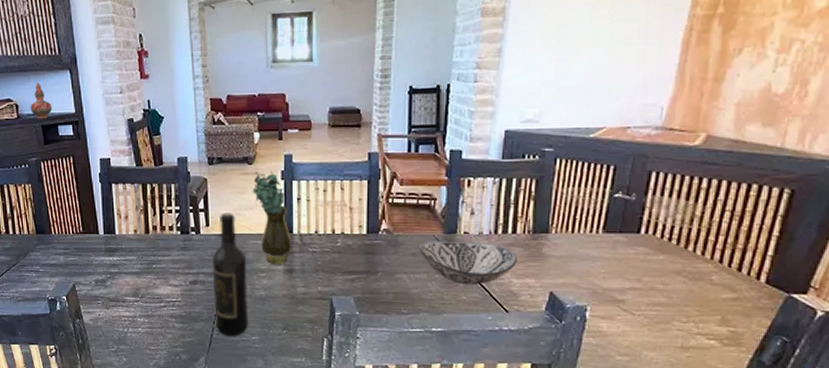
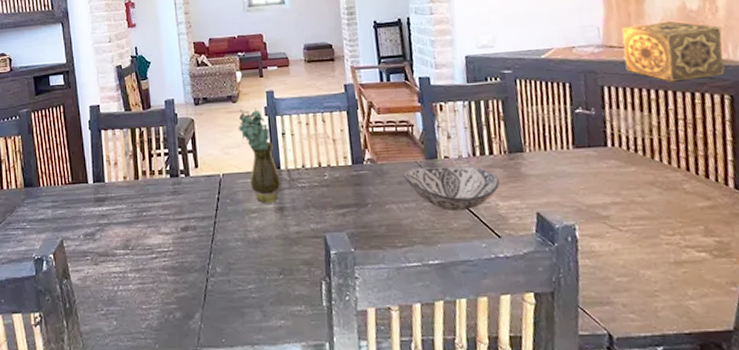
decorative vase: present [30,82,52,119] -> none [23,36,44,71]
wine bottle: present [212,213,250,337] -> none [202,152,245,287]
decorative box: none [682,104,805,171] -> present [622,20,725,82]

